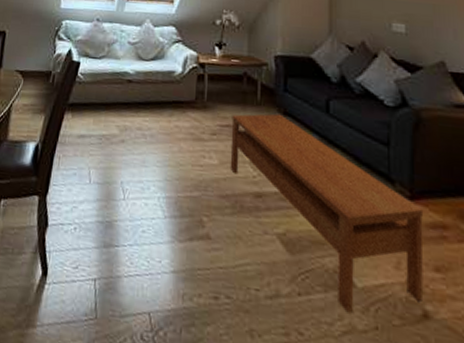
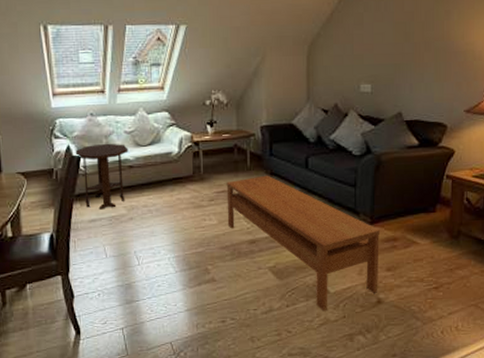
side table: none [75,51,130,126] -> present [75,143,129,210]

